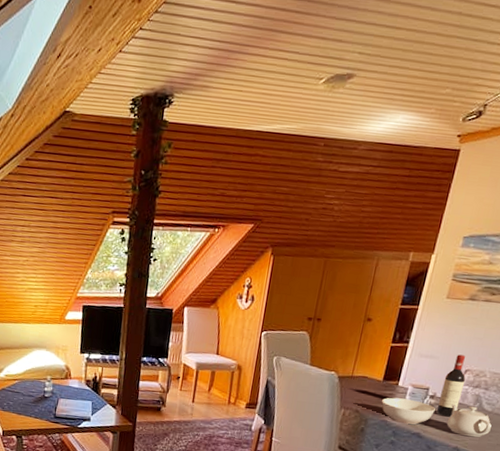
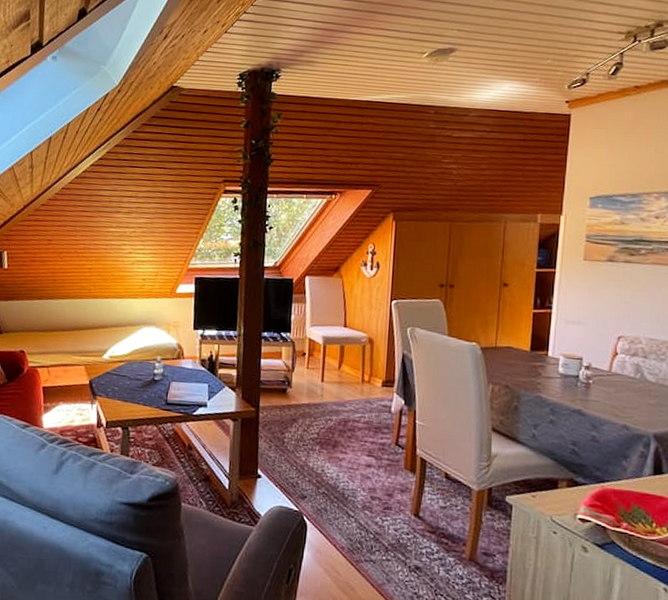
bowl: present [381,397,436,425] -> none [532,369,593,401]
wine bottle: present [436,354,466,417] -> none [594,320,621,390]
teapot: present [446,403,492,438] -> none [608,375,659,413]

